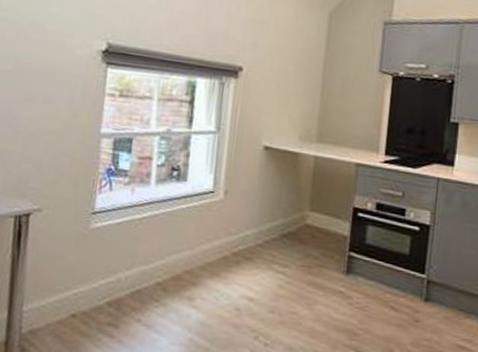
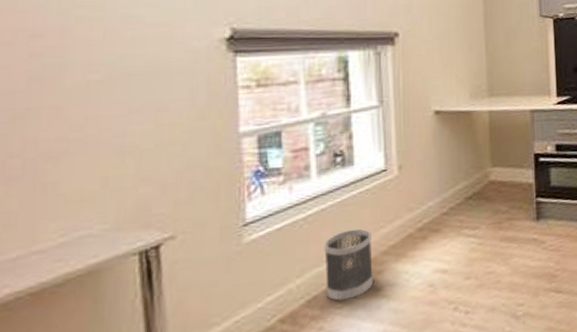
wastebasket: none [147,238,193,302] -> present [324,228,373,301]

